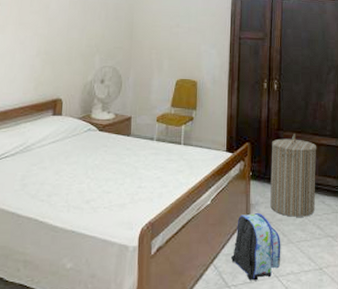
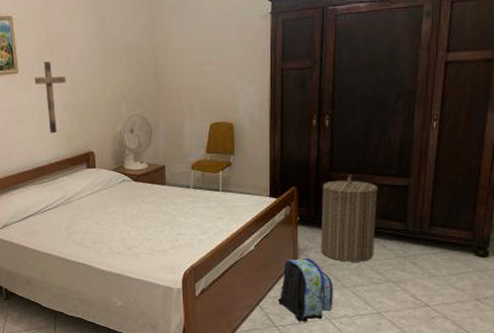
crucifix: none [11,8,43,78] -> present [35,61,66,134]

